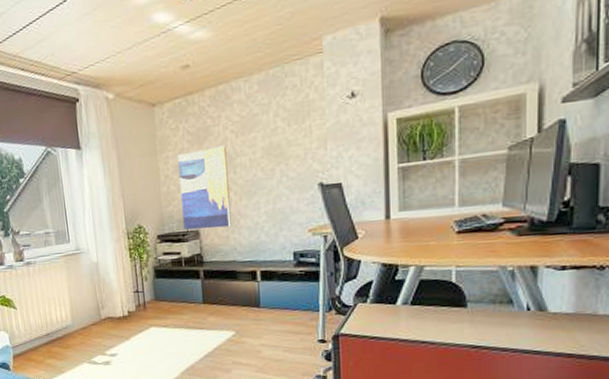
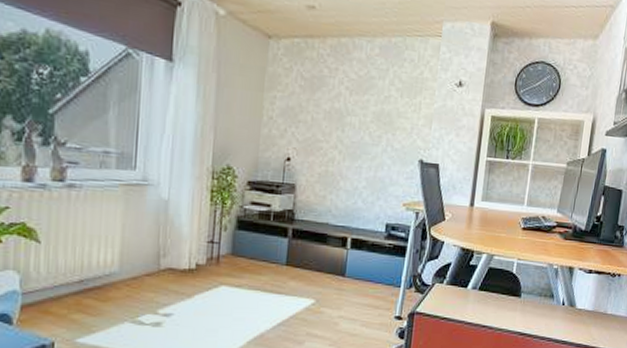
wall art: present [178,145,232,230] -> none [279,97,338,187]

